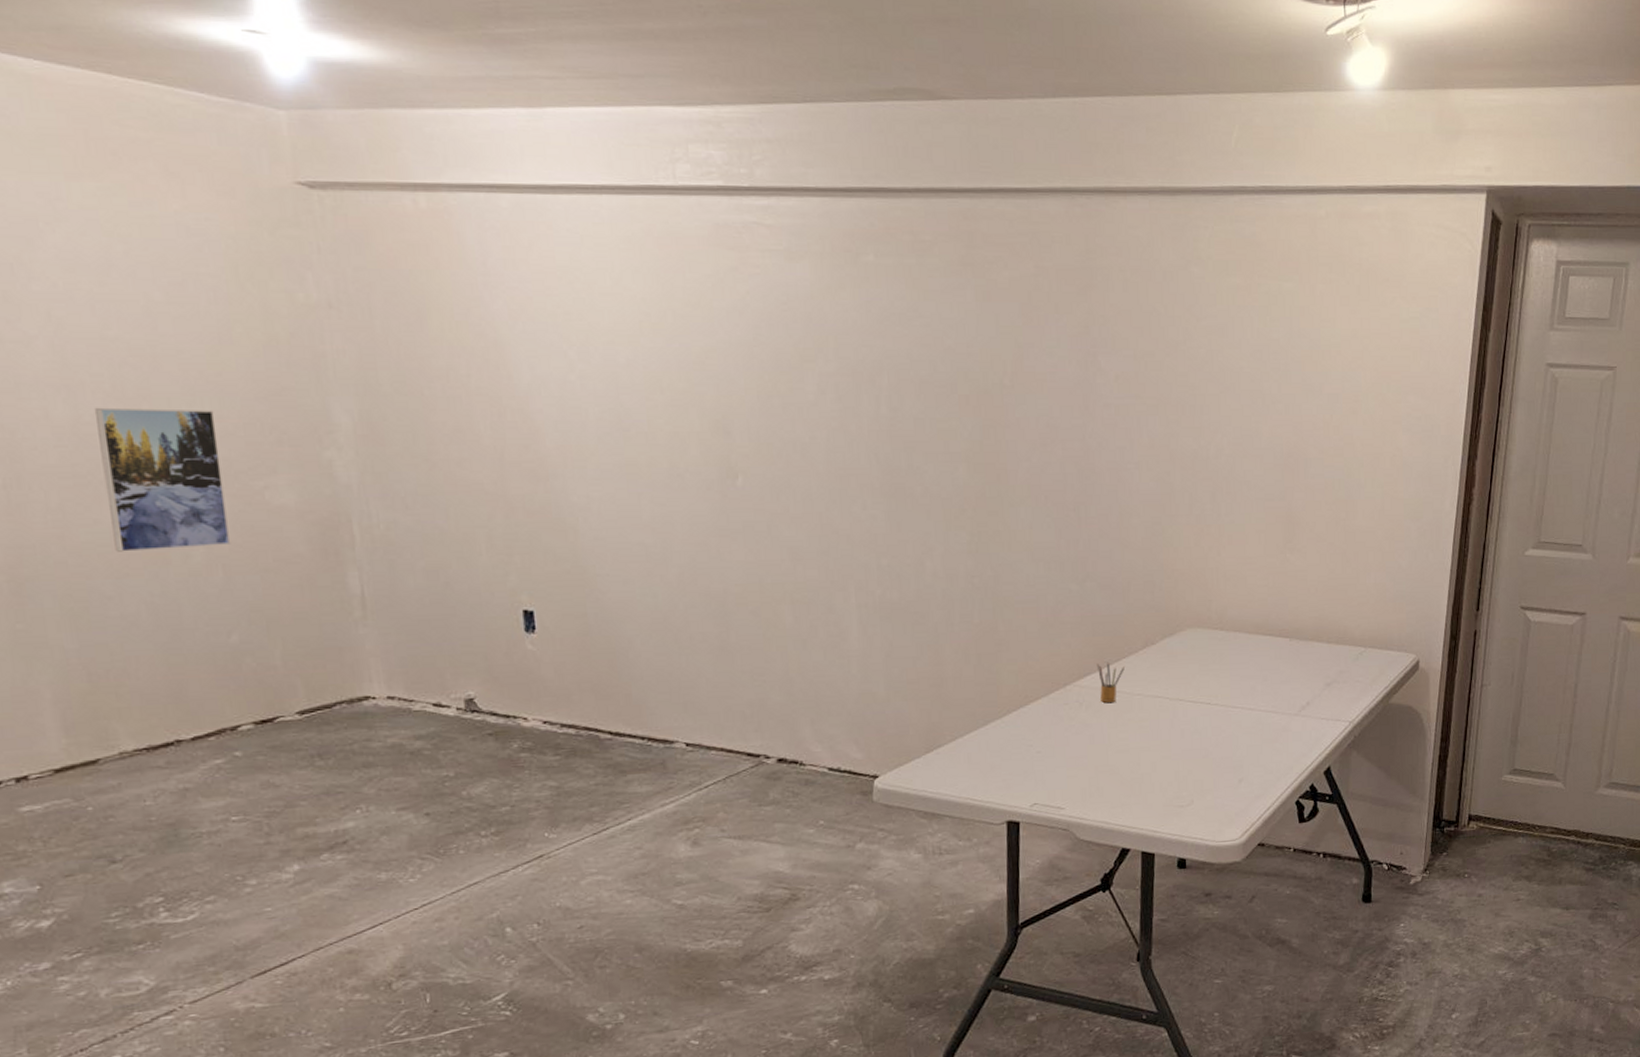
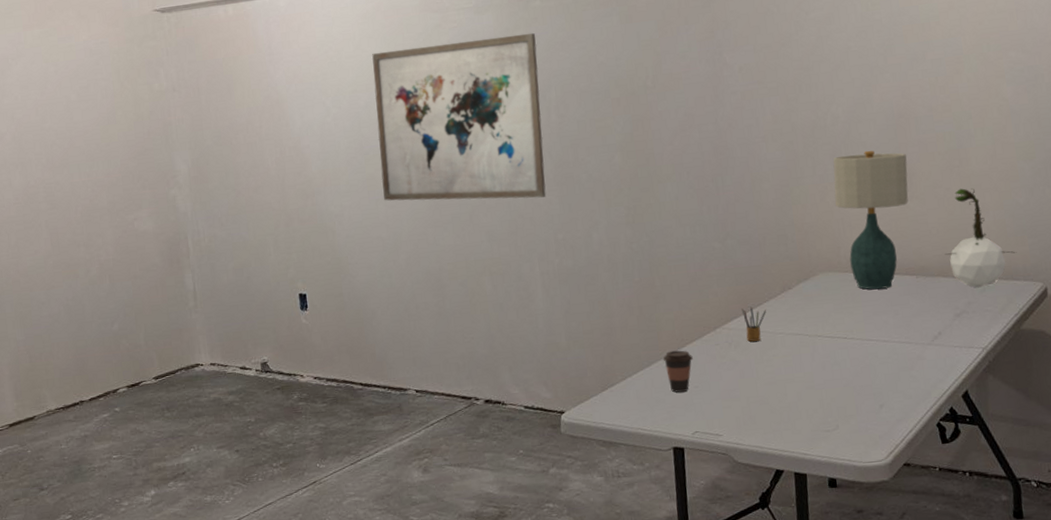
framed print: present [93,407,231,552] -> none [36,169,114,272]
wall art: none [637,293,870,511] -> present [371,32,547,201]
coffee cup: none [1001,708,1037,758] -> present [662,350,693,393]
table lamp: none [1210,491,1293,651] -> present [833,150,909,290]
plant: none [1321,544,1394,656] -> present [944,188,1017,288]

